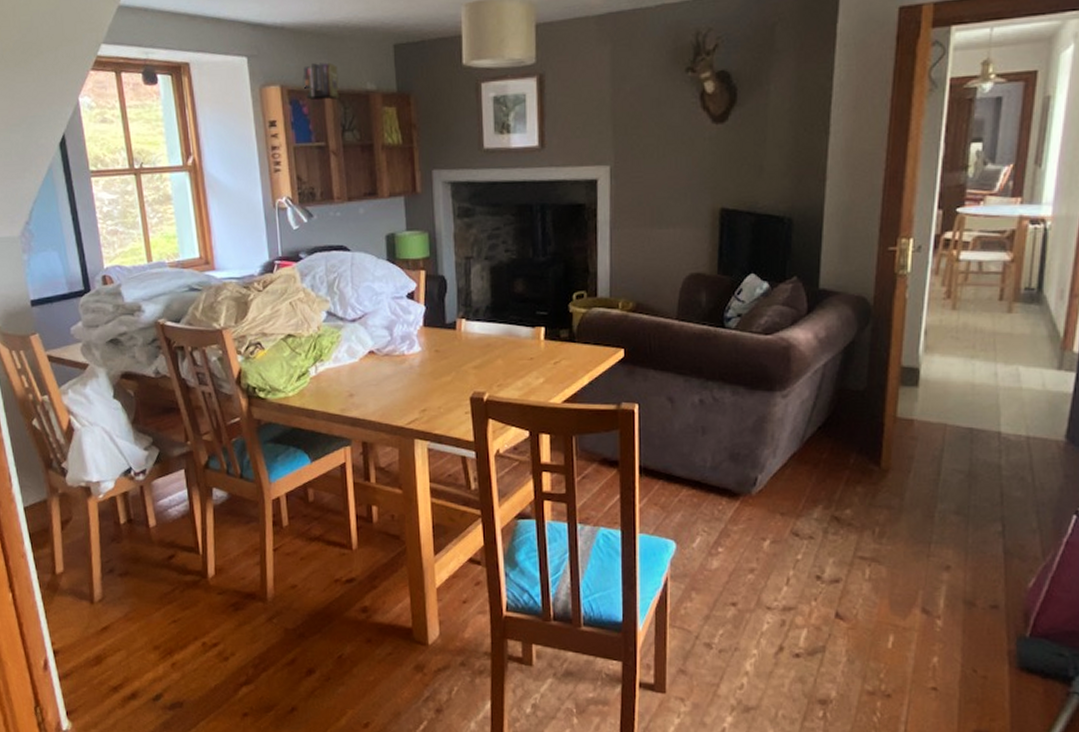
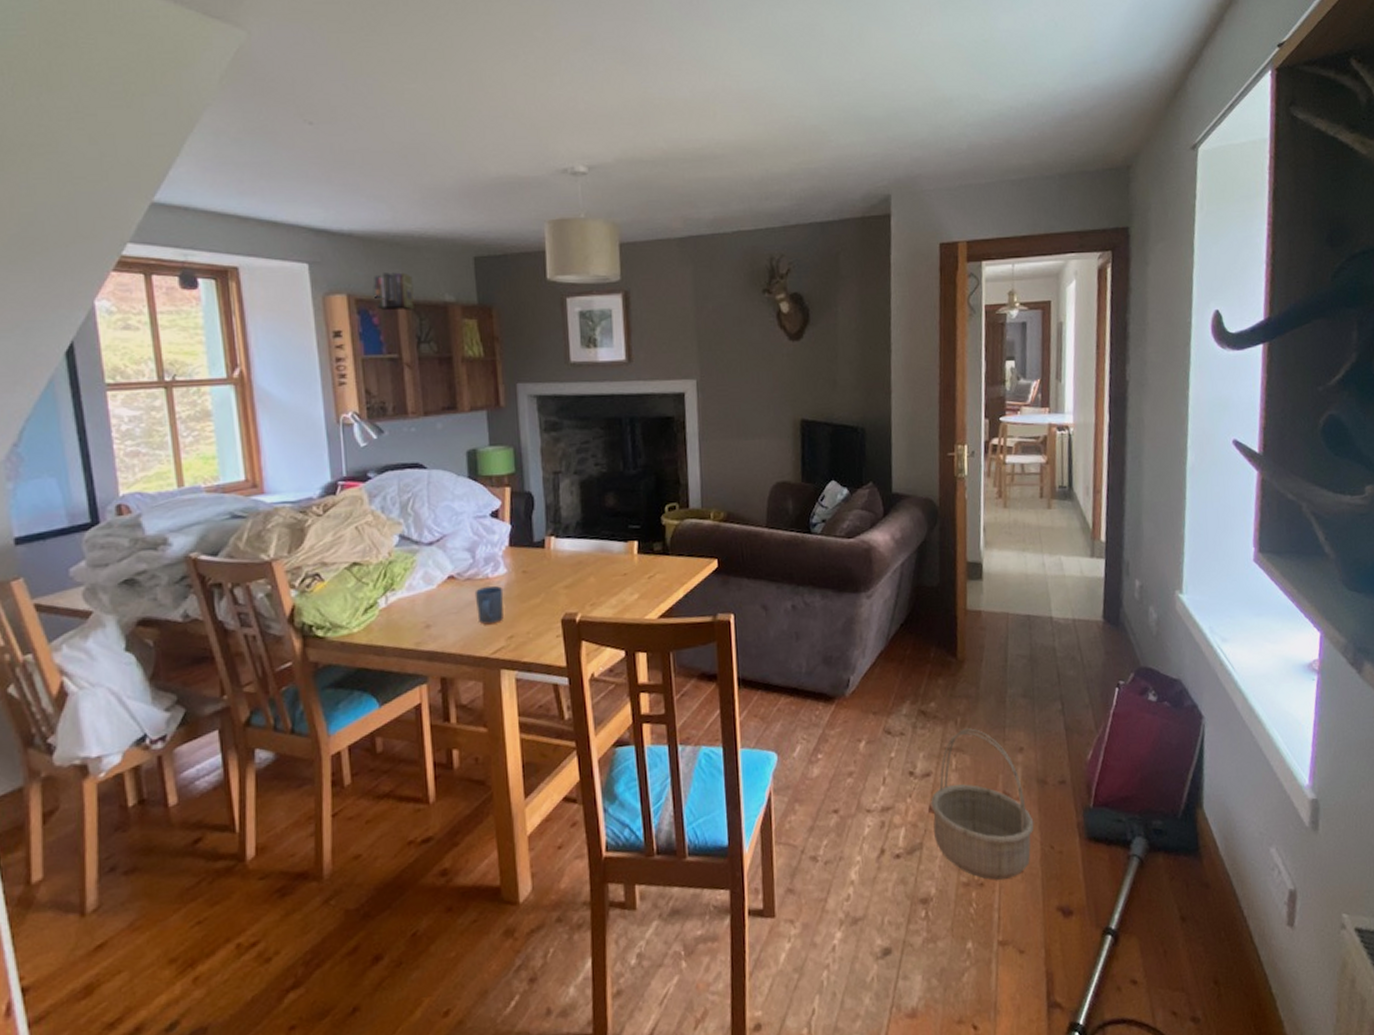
mug: none [392,362,418,397] -> present [474,585,504,625]
basket: none [838,540,956,694] -> present [931,728,1034,880]

